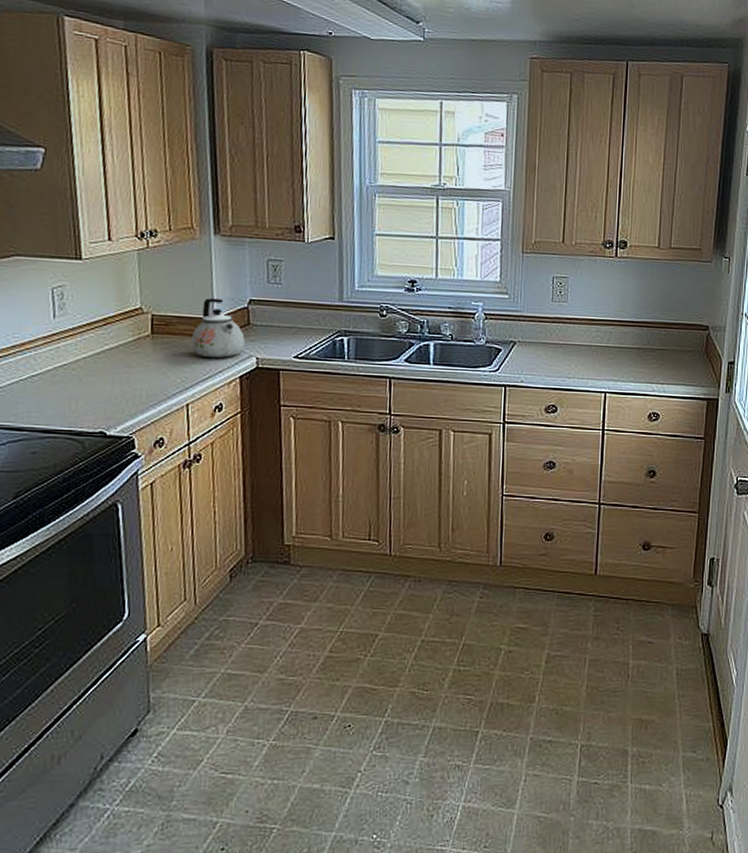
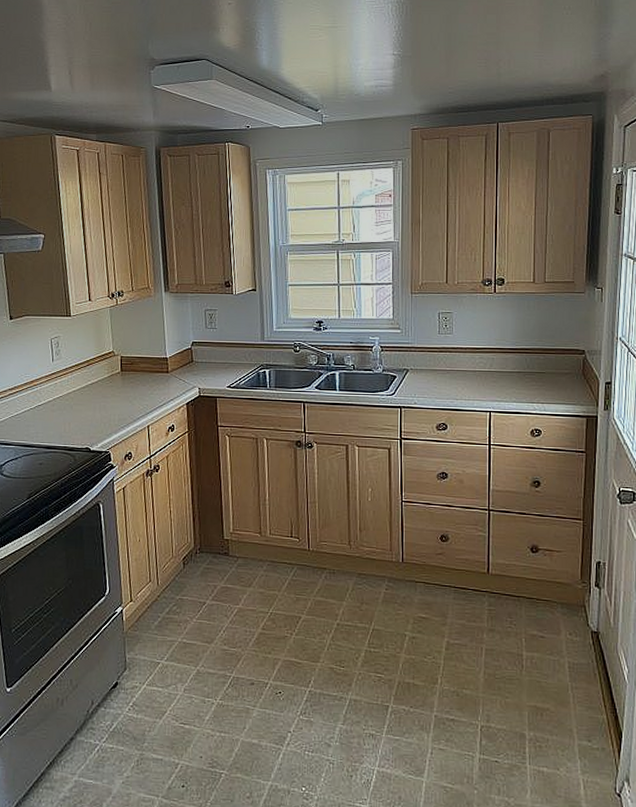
kettle: present [192,298,245,358] -> none [150,342,190,389]

